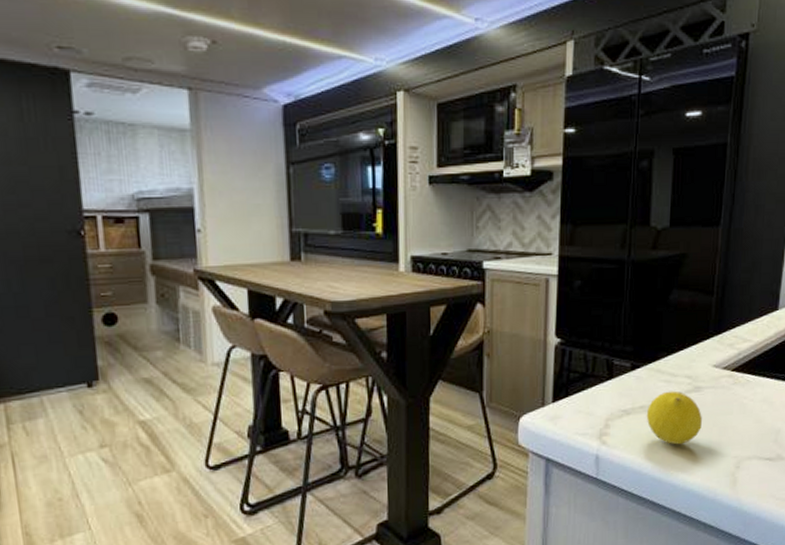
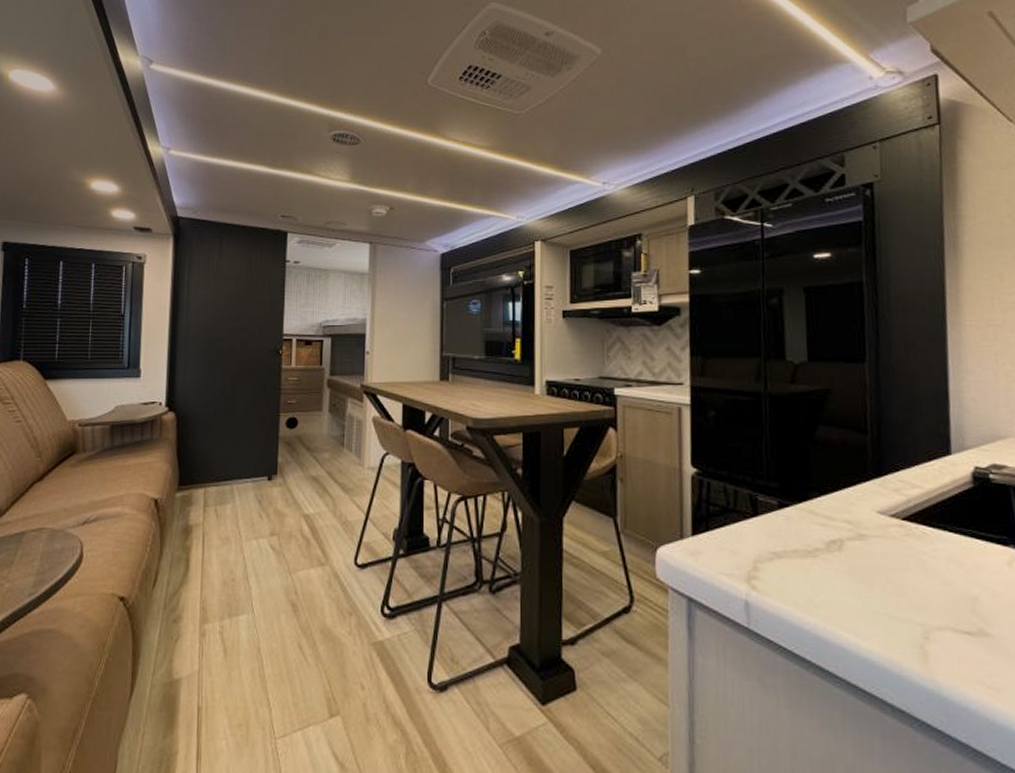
fruit: present [646,390,702,445] -> none [801,536,872,601]

